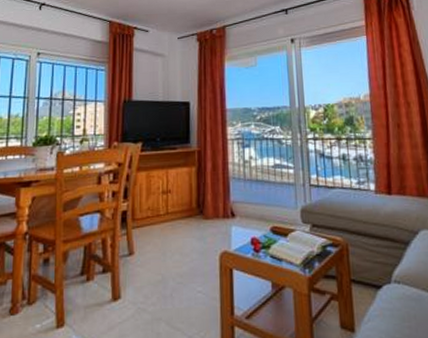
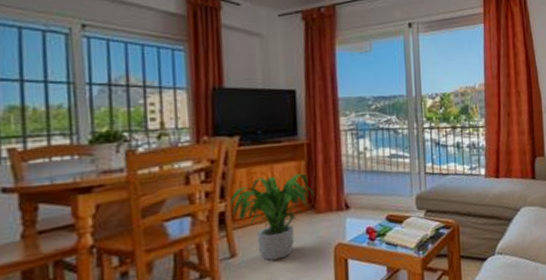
potted plant: none [132,179,204,262] -> present [230,173,315,261]

